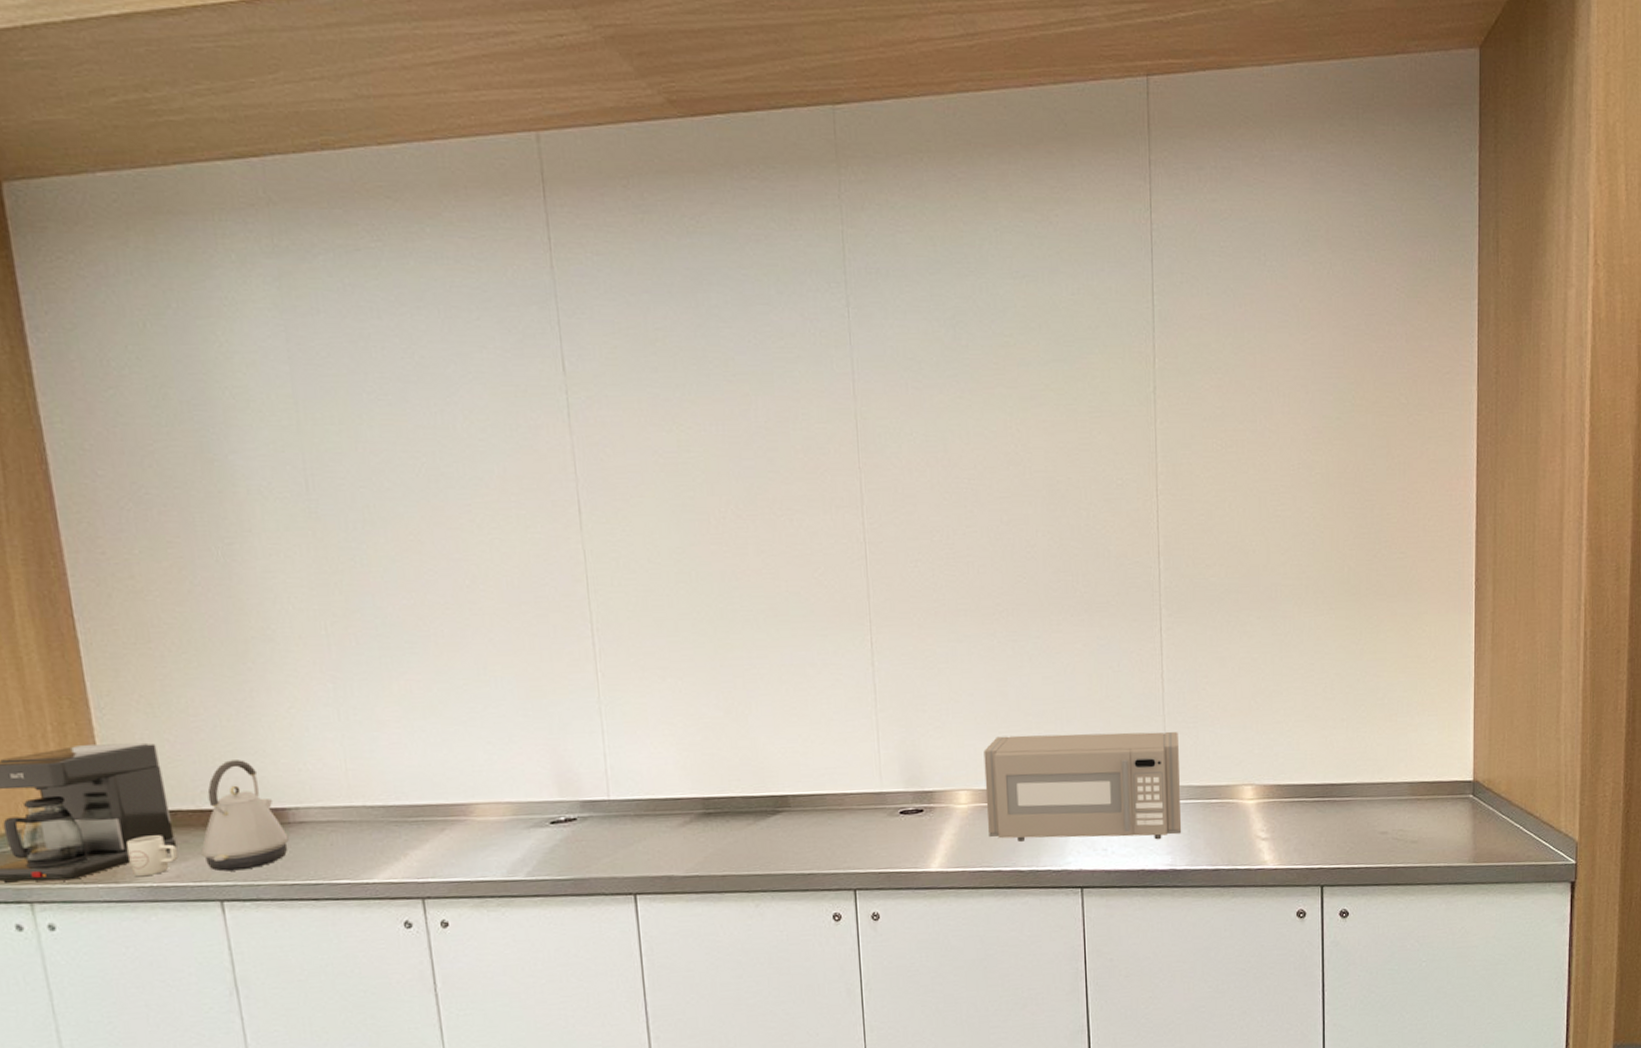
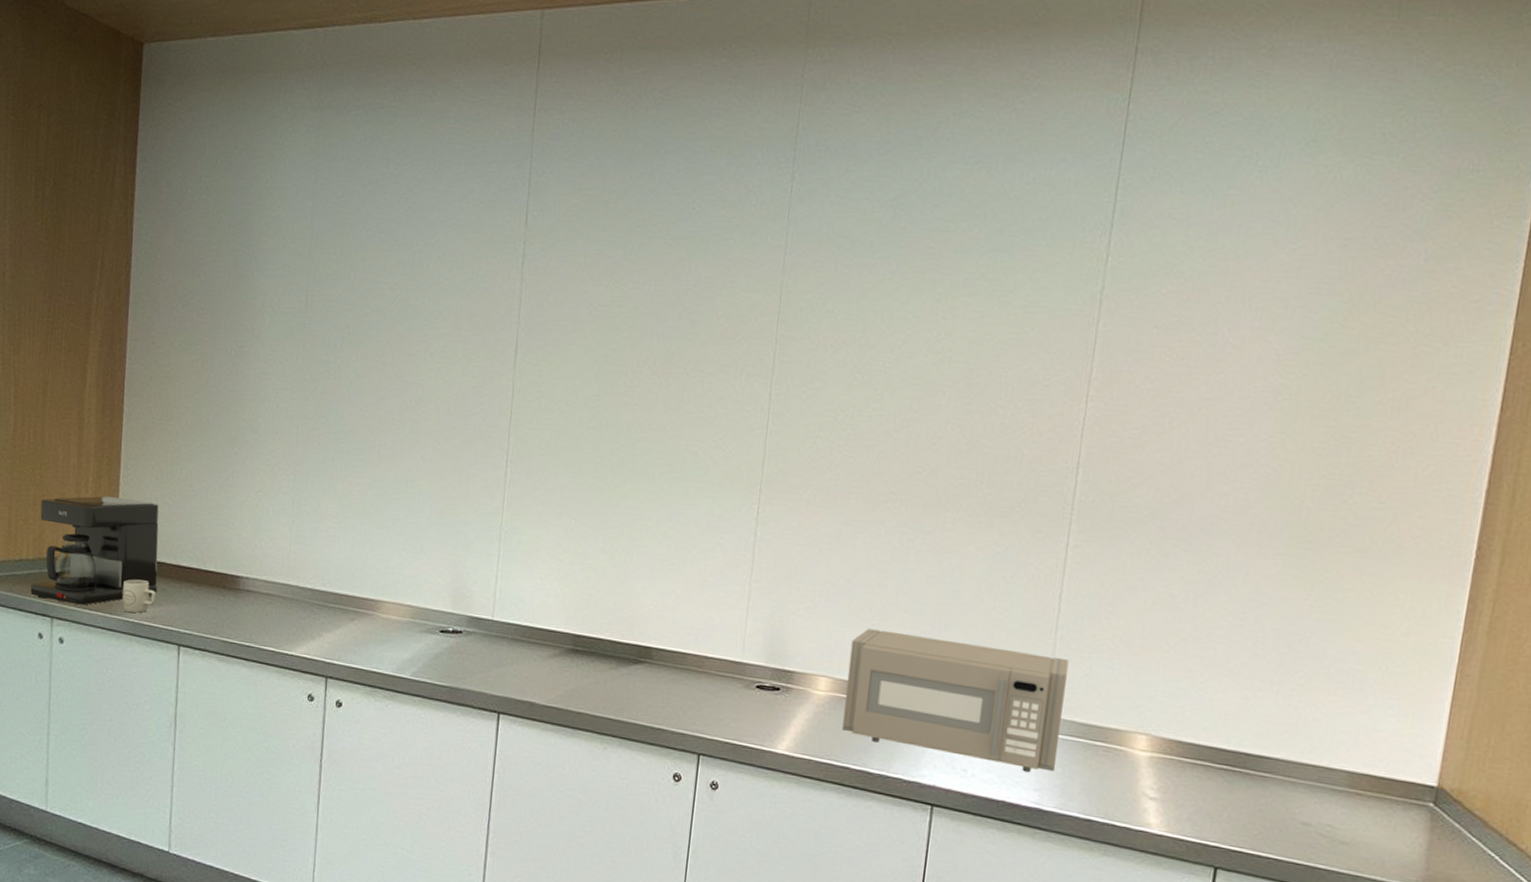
kettle: present [201,760,289,872] -> none [172,527,237,623]

